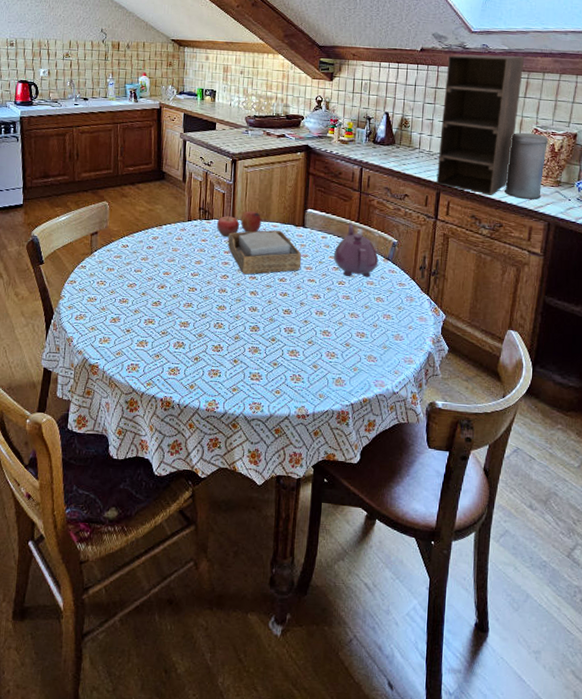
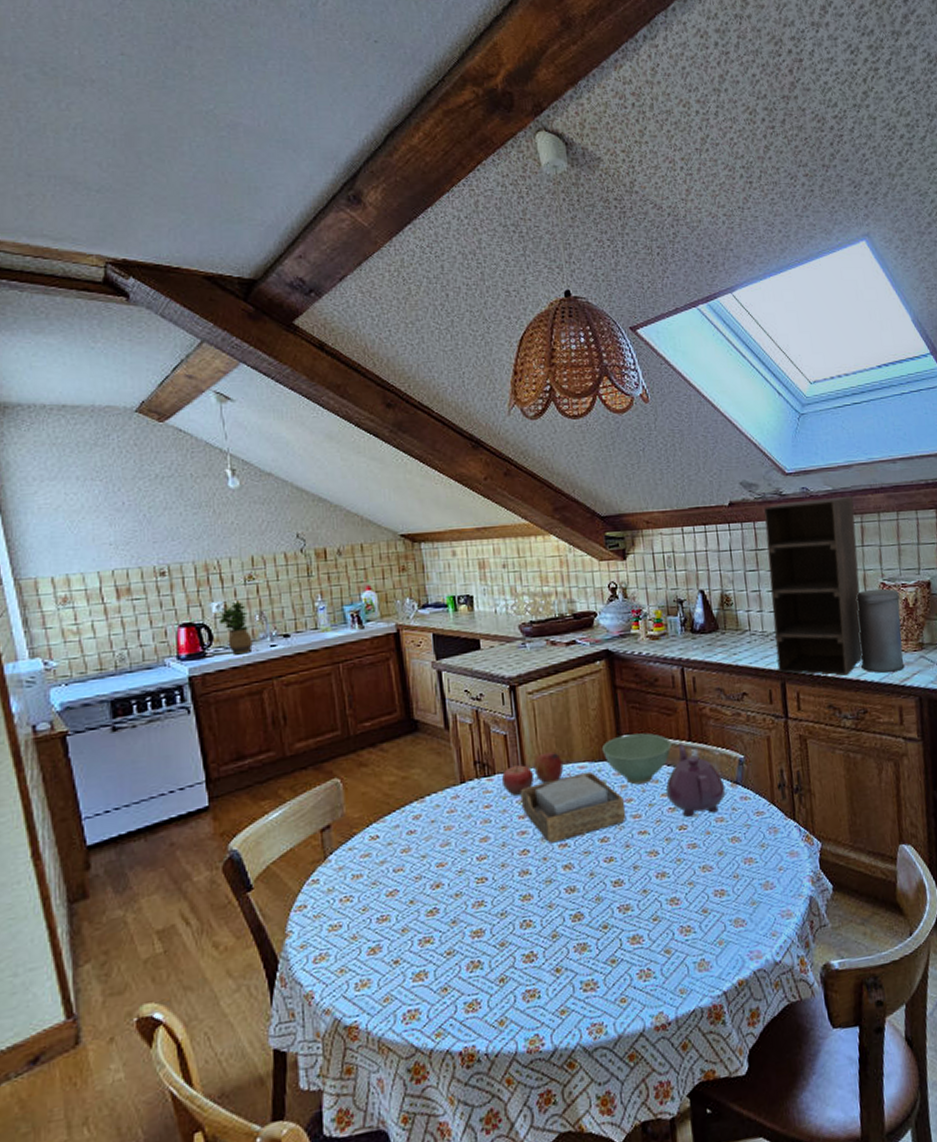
potted plant: none [43,71,64,107] -> present [218,602,253,655]
bowl: none [291,209,343,247] -> present [601,733,672,785]

